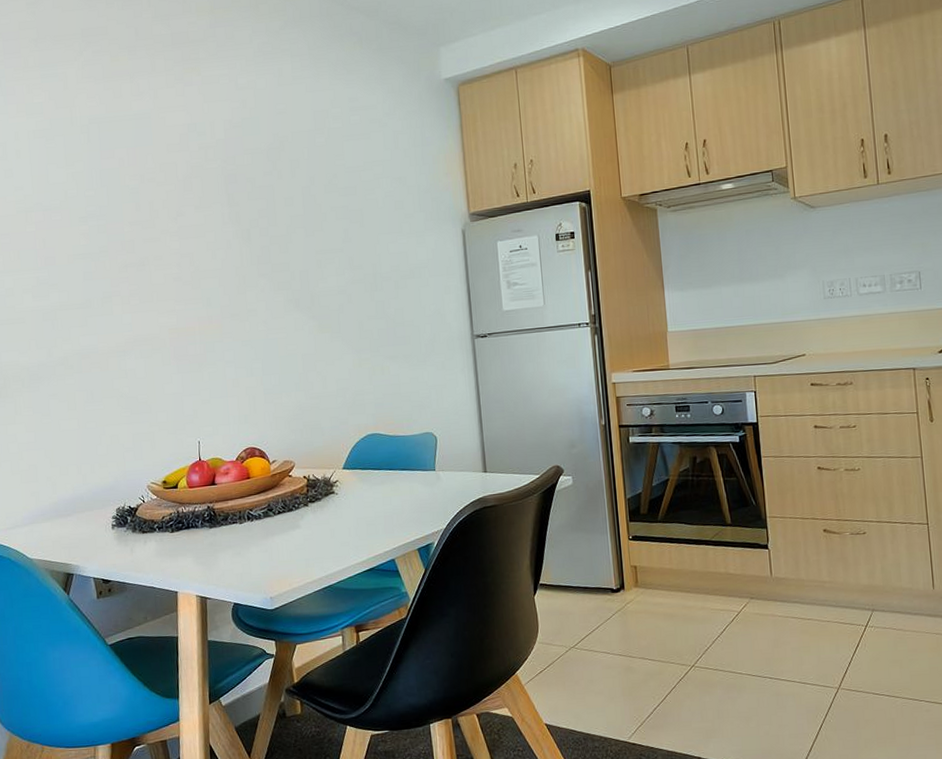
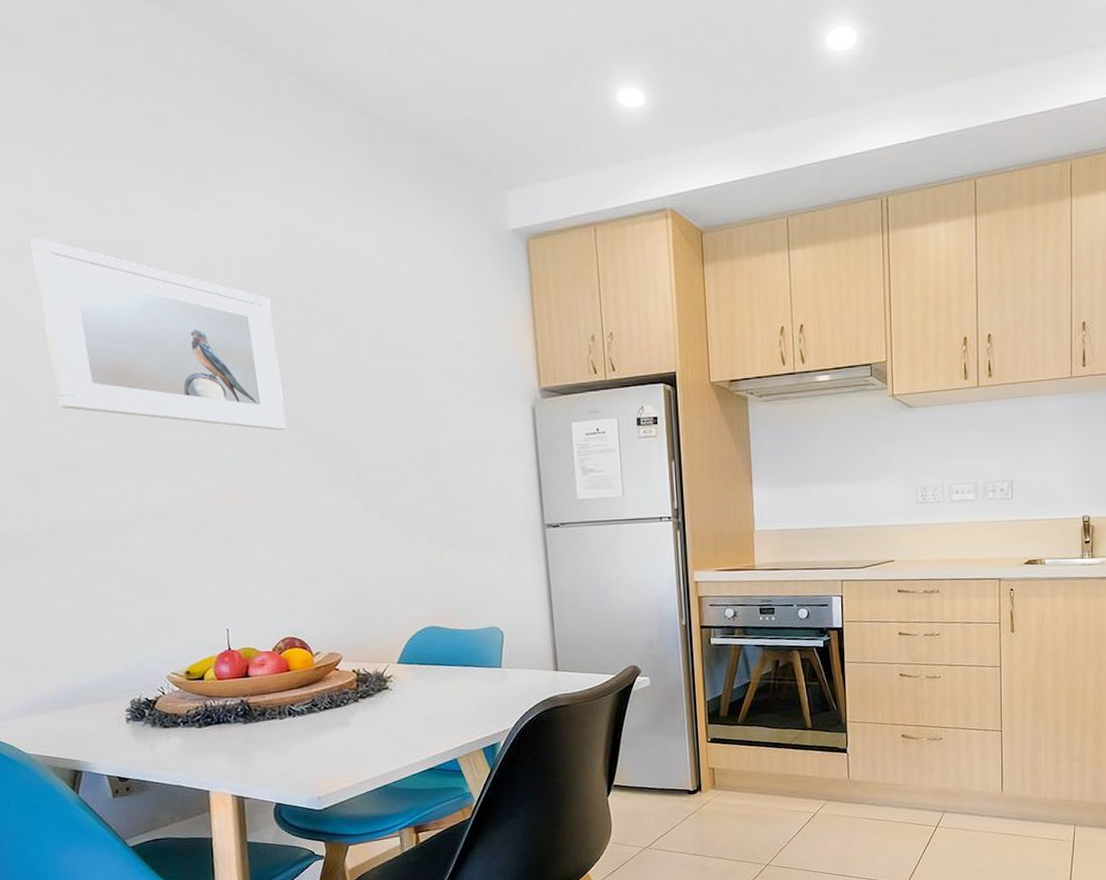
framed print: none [62,119,254,265] -> present [30,238,287,431]

